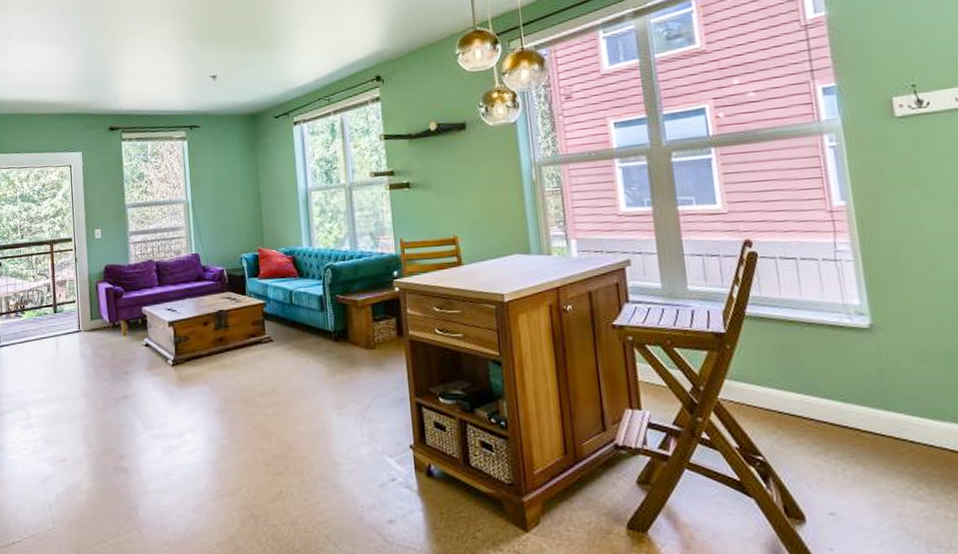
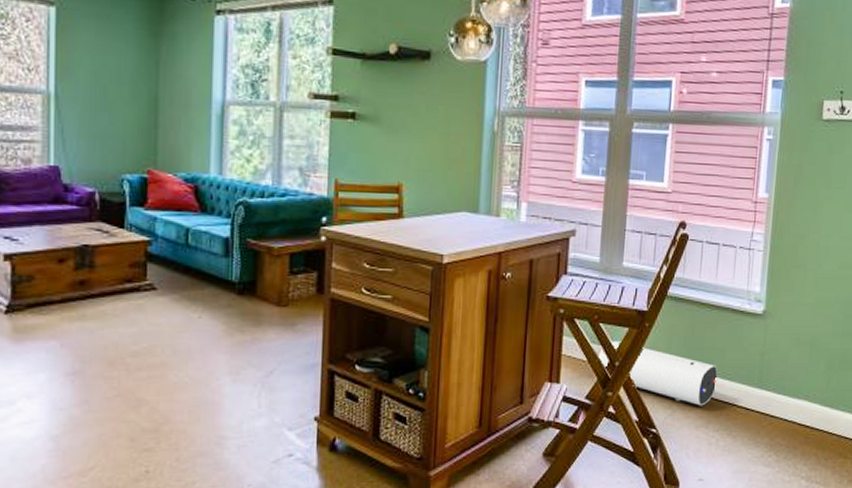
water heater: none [678,365,829,431] -> present [598,341,718,406]

